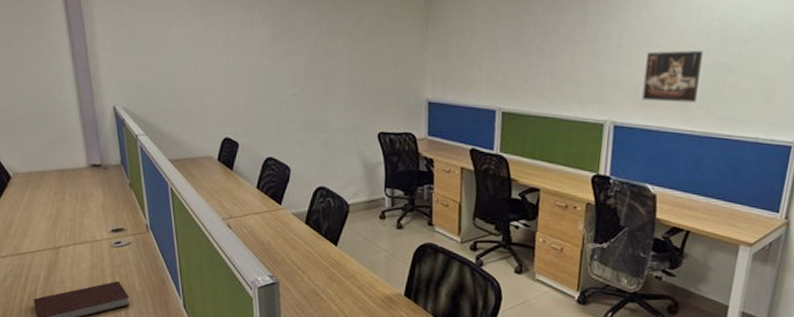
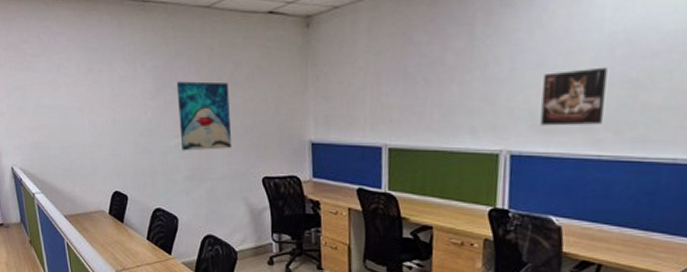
wall art: none [295,31,350,103] -> present [176,81,232,151]

